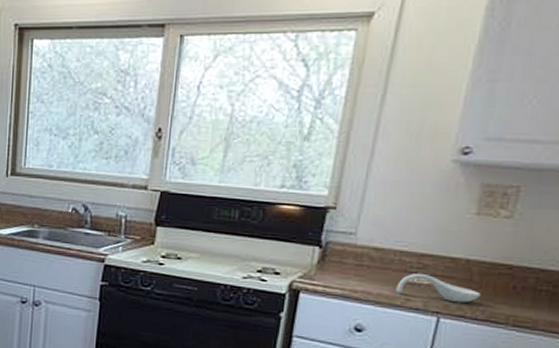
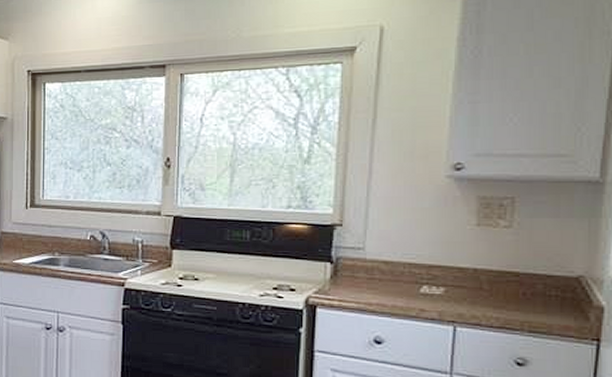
spoon rest: present [396,273,481,303] -> none [410,283,493,312]

